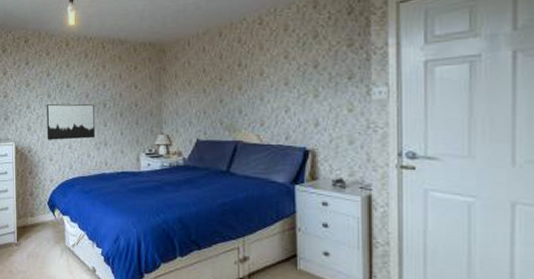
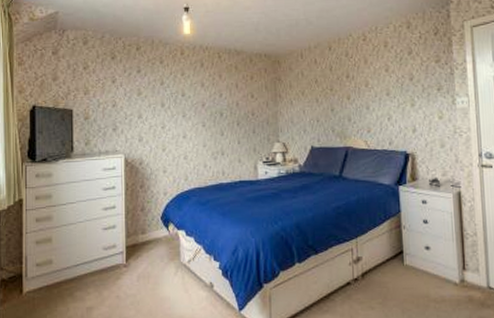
wall art: present [46,103,95,140] -> none [159,113,211,151]

